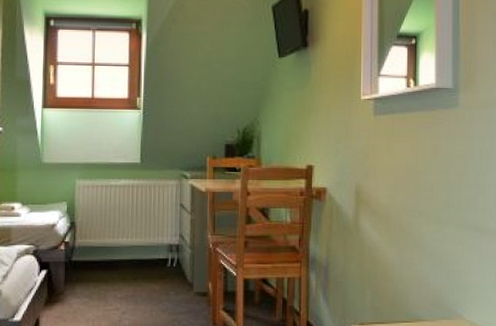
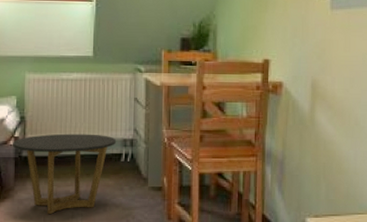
side table: none [63,239,163,318] -> present [13,133,117,214]

